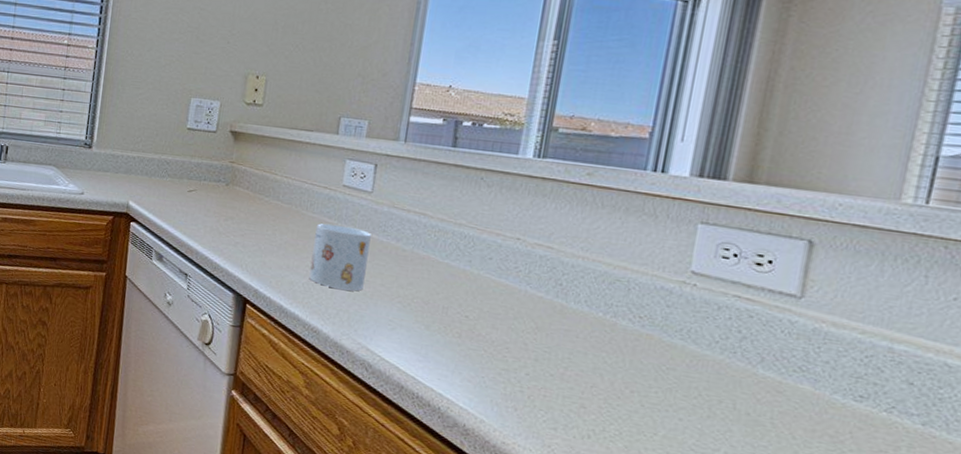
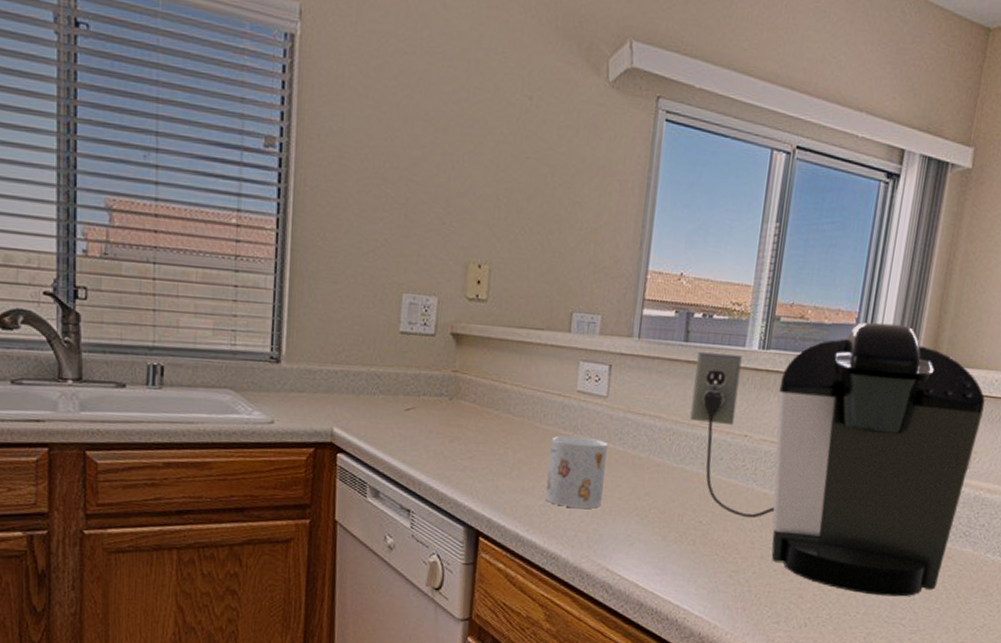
coffee maker: none [457,137,825,427] -> present [690,322,985,597]

